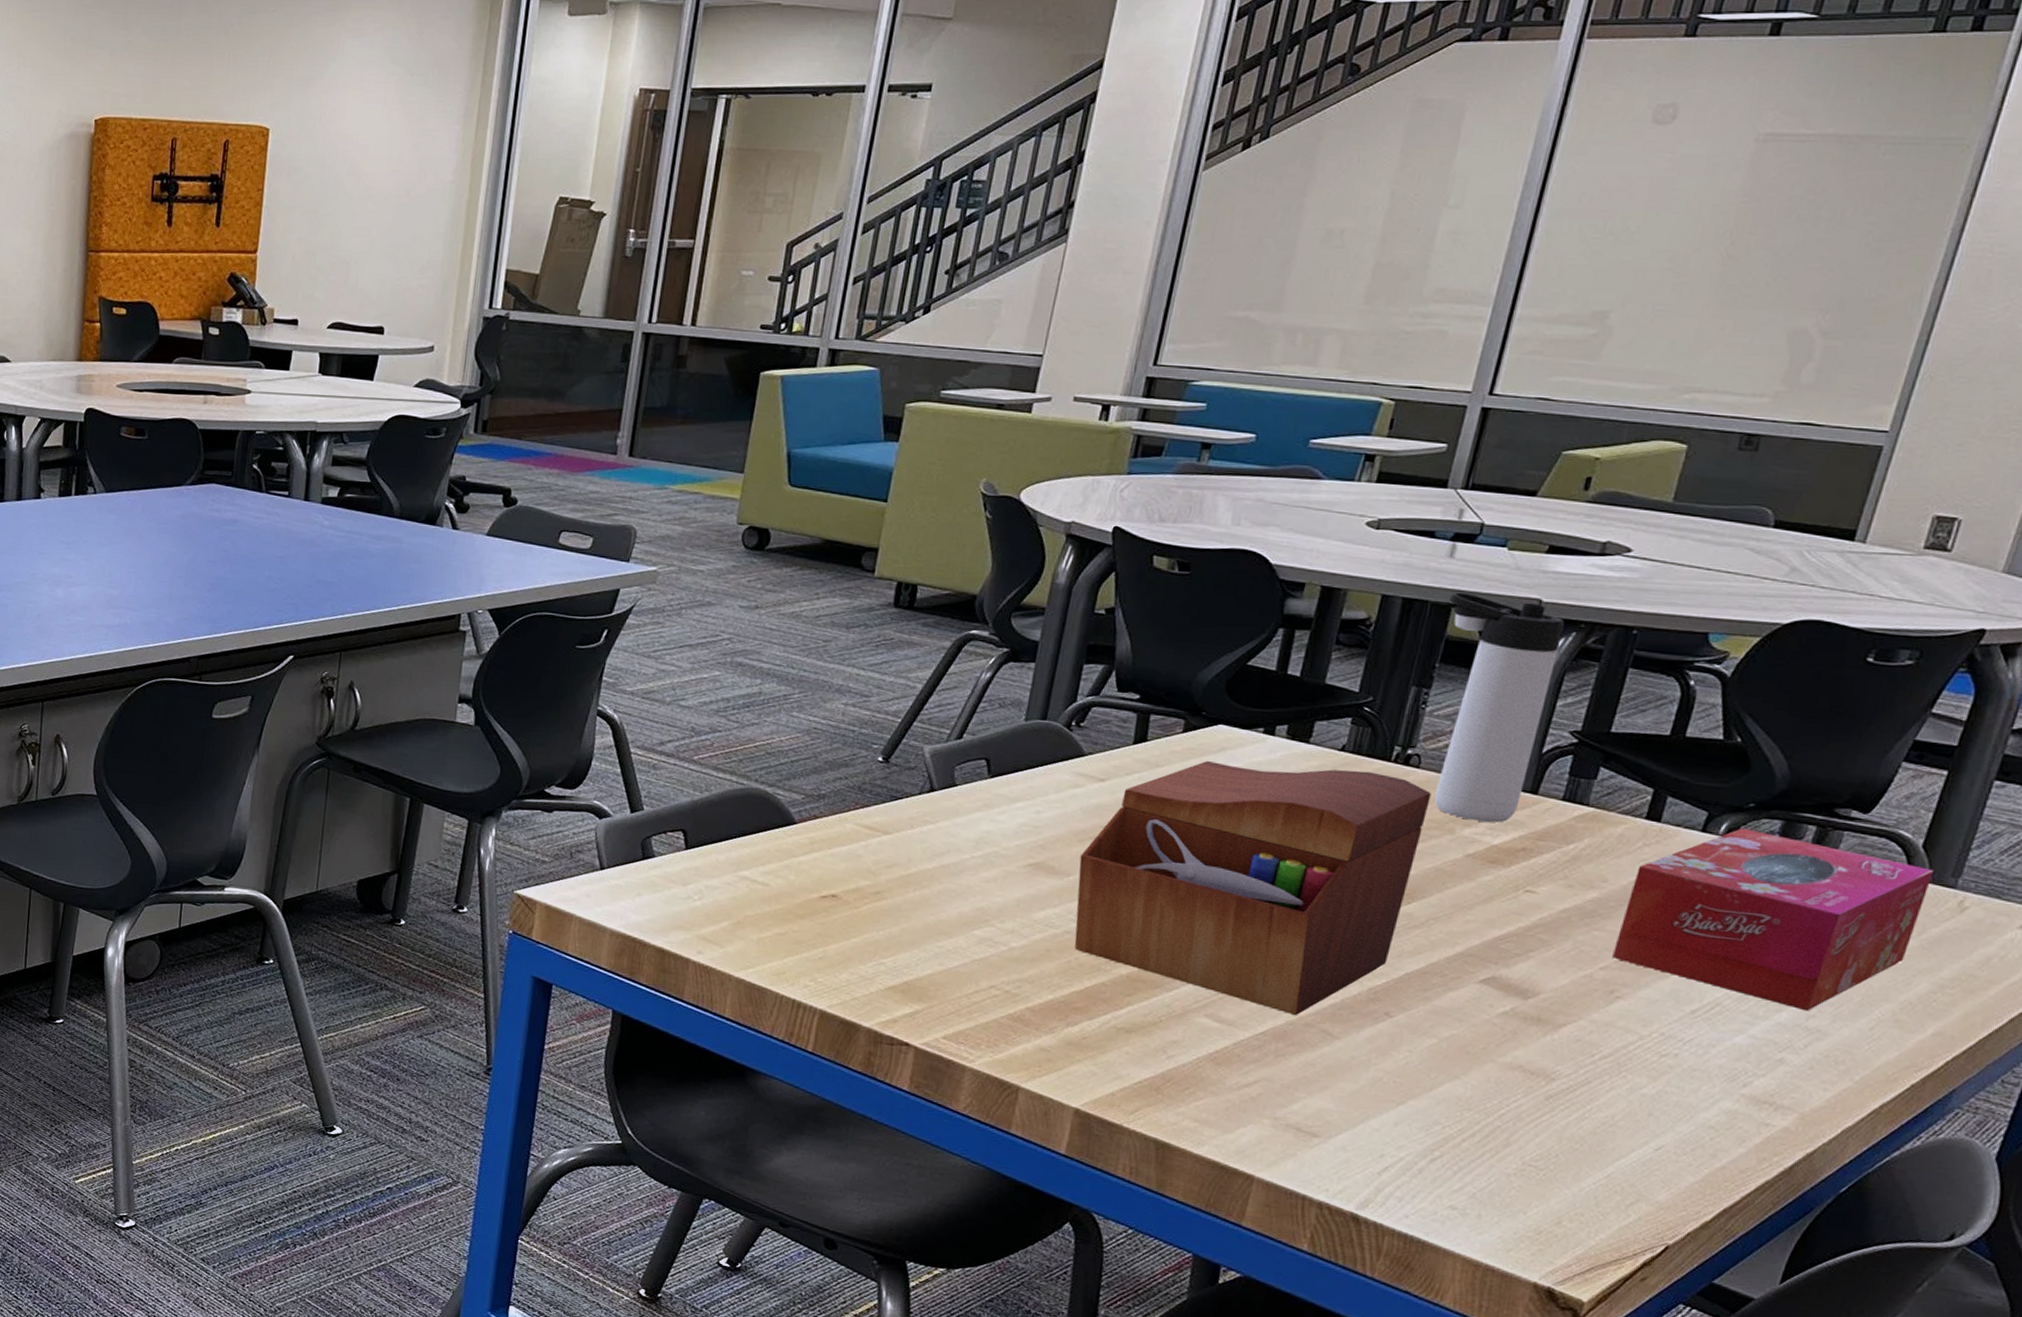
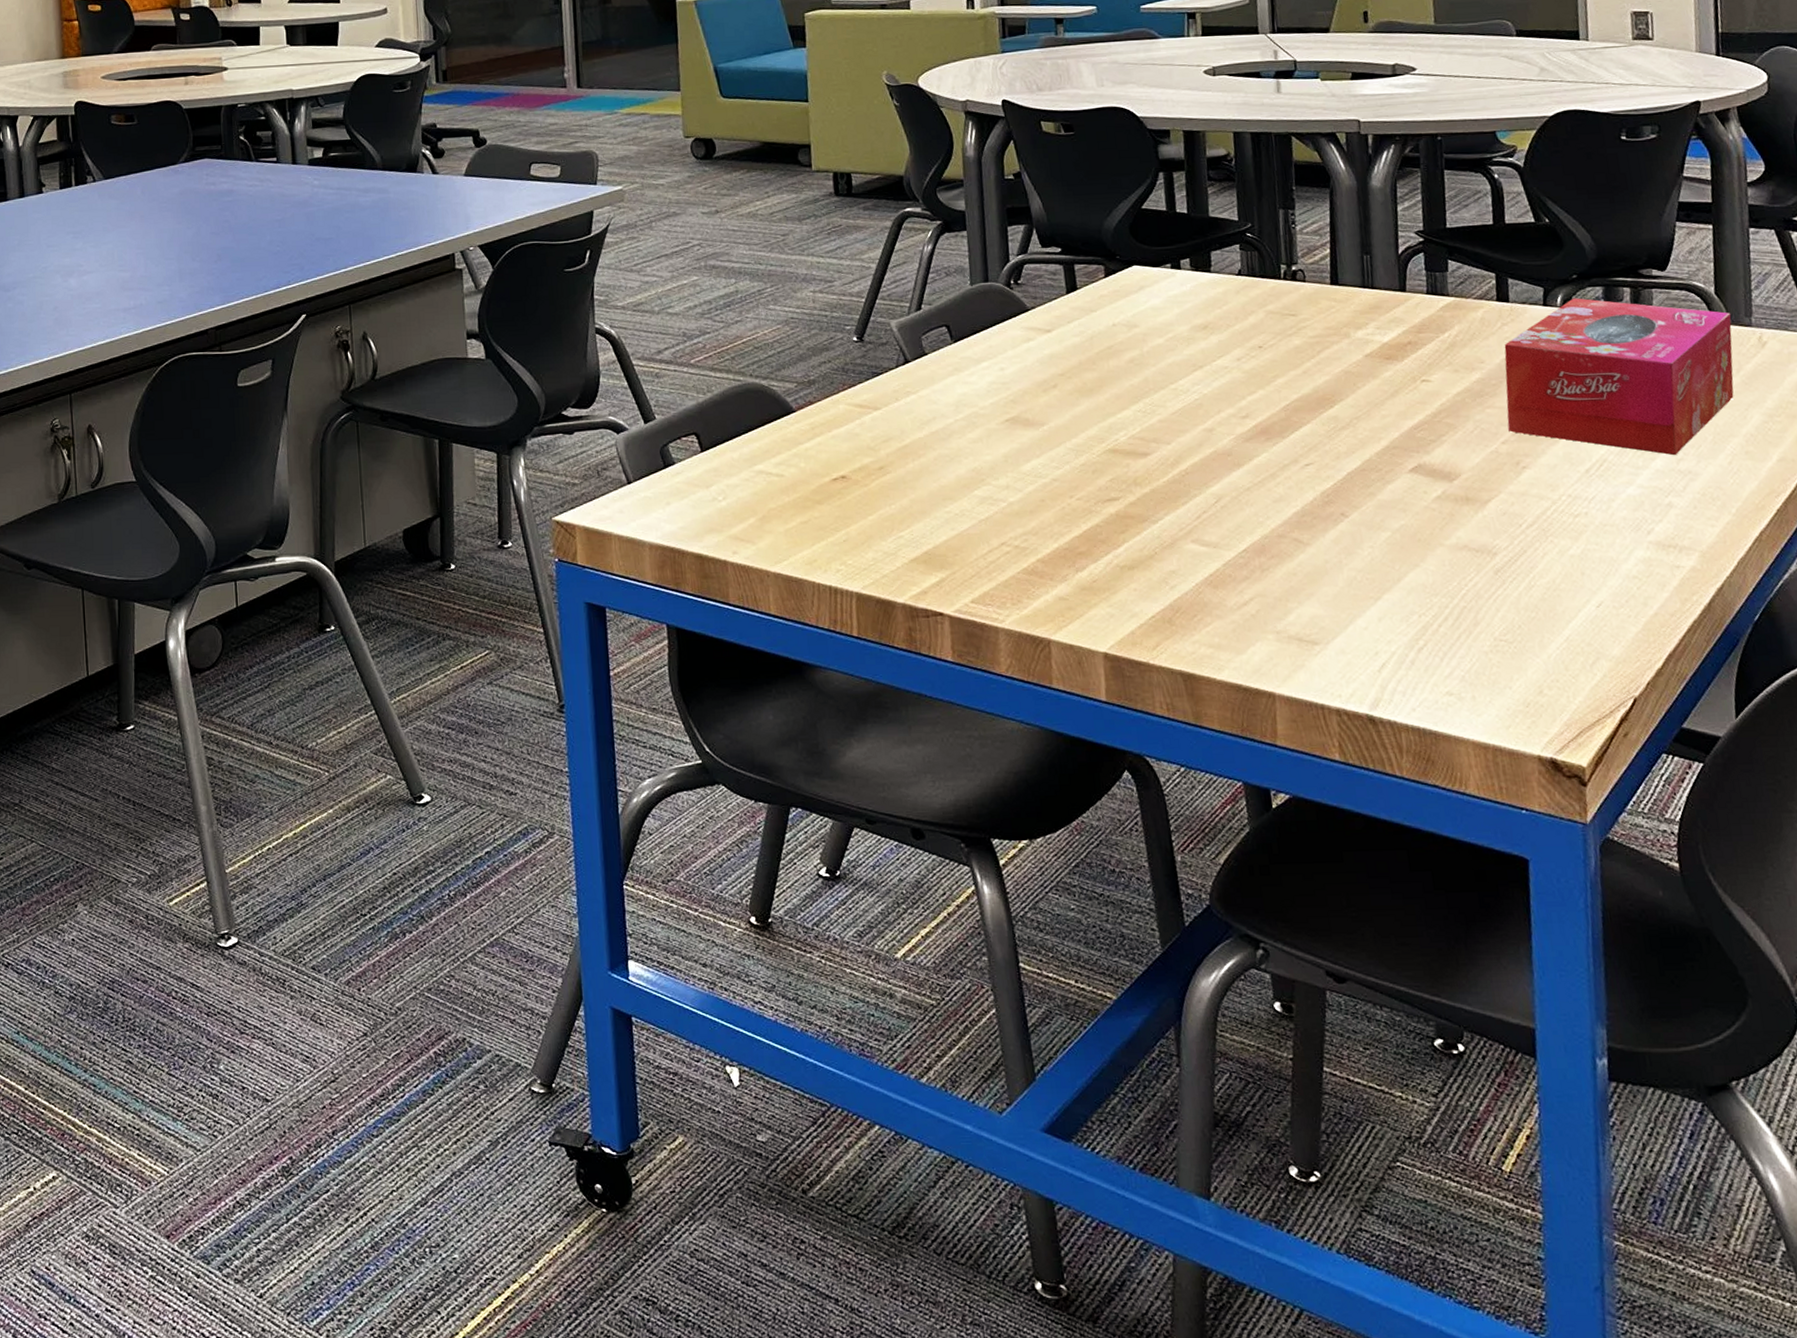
sewing box: present [1074,760,1432,1015] -> none [1048,291,1329,528]
thermos bottle: present [1434,592,1564,823] -> none [1287,121,1394,323]

